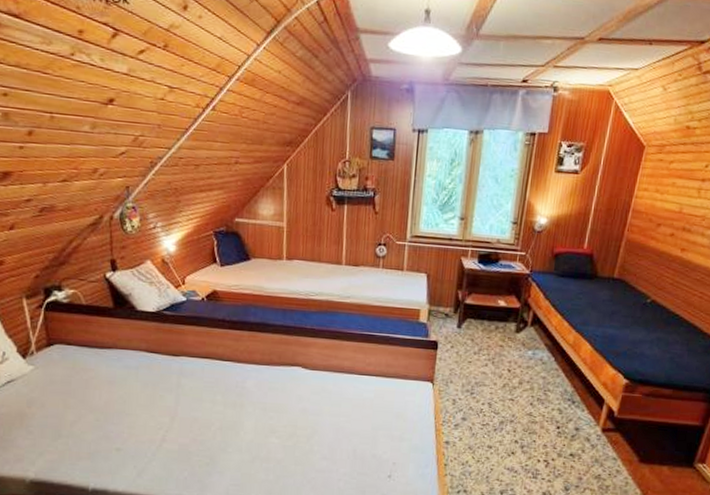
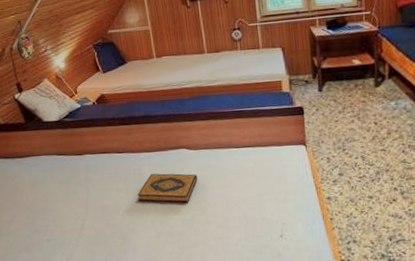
hardback book: none [235,390,309,427] -> present [137,173,197,203]

